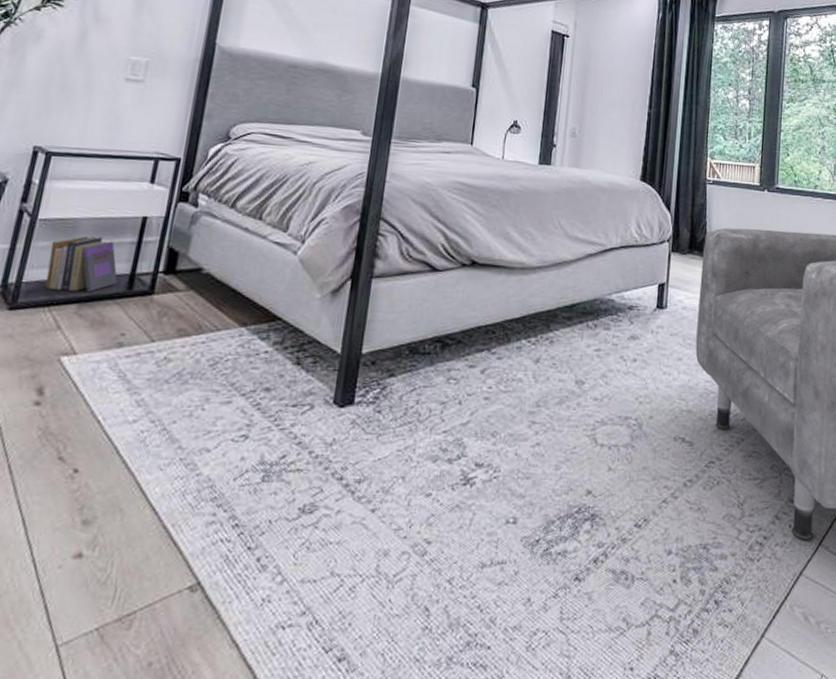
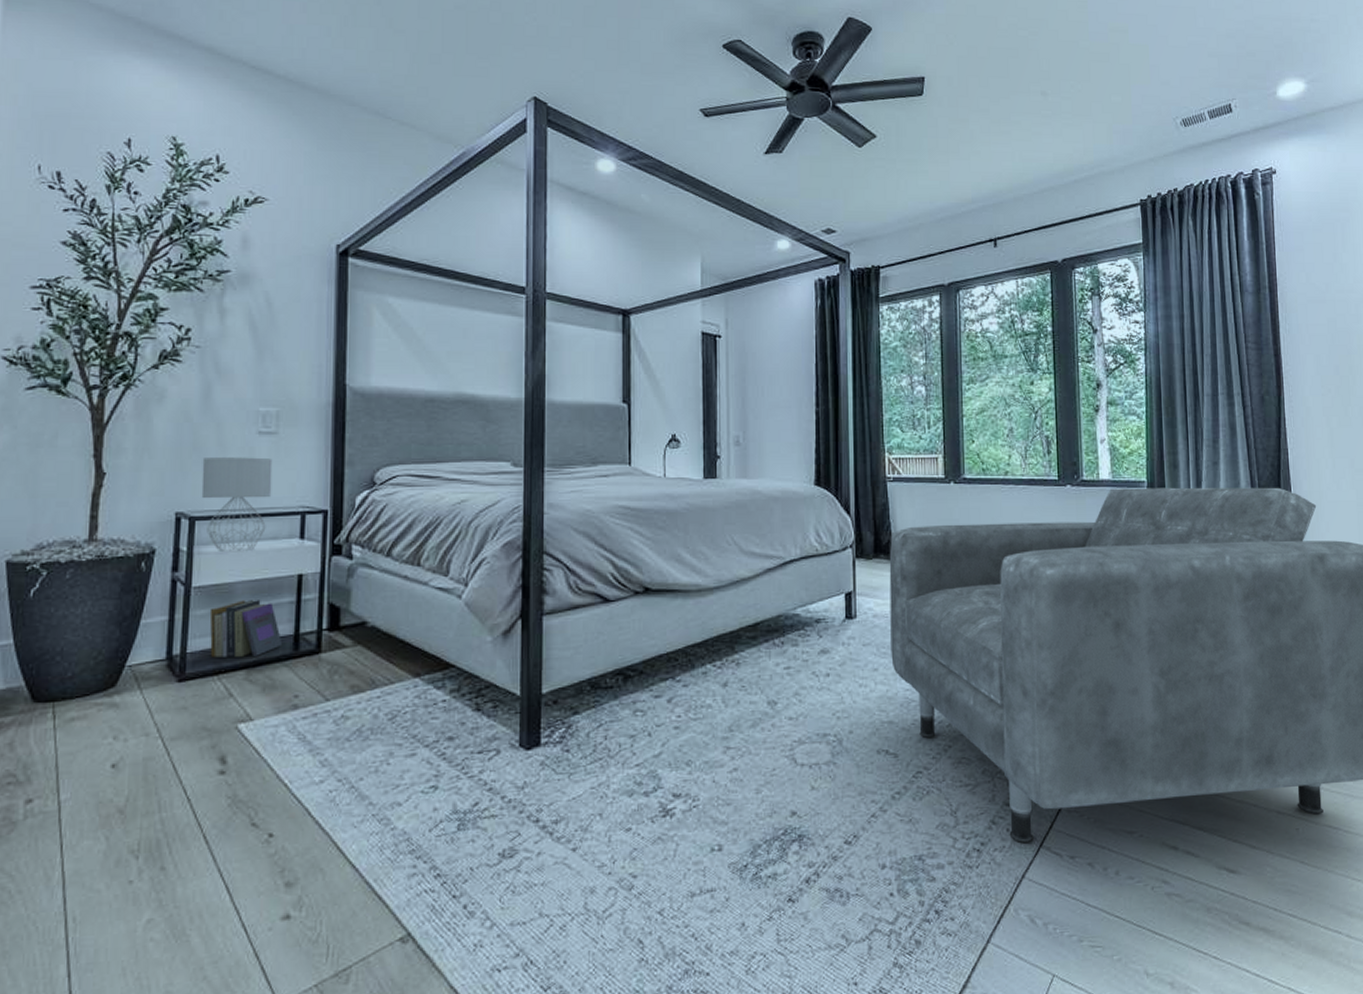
table lamp: none [61,97,136,190] -> present [201,457,273,553]

